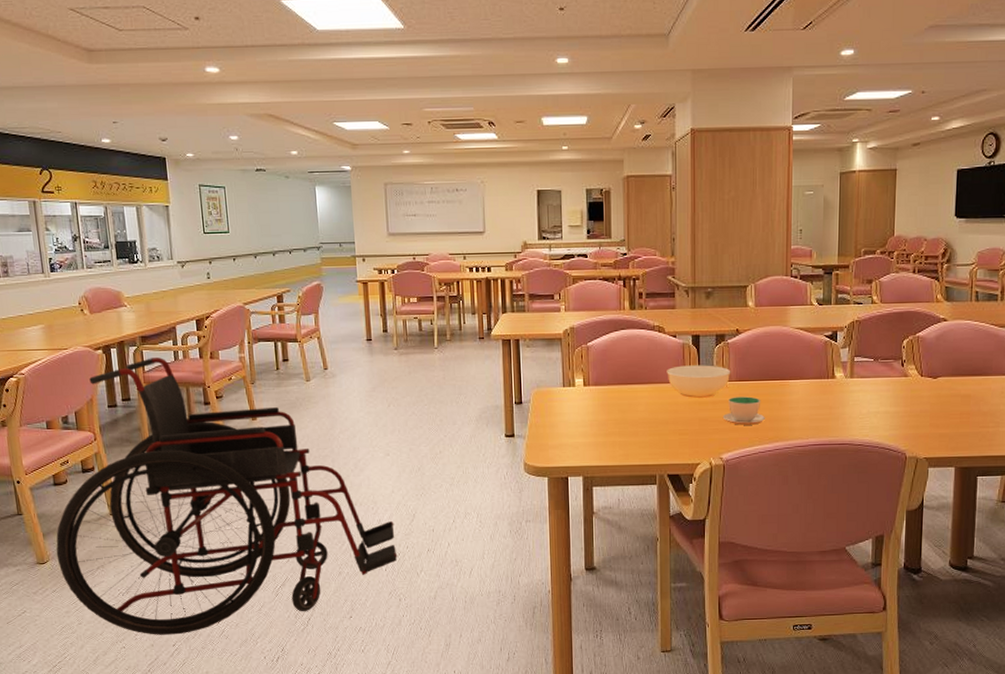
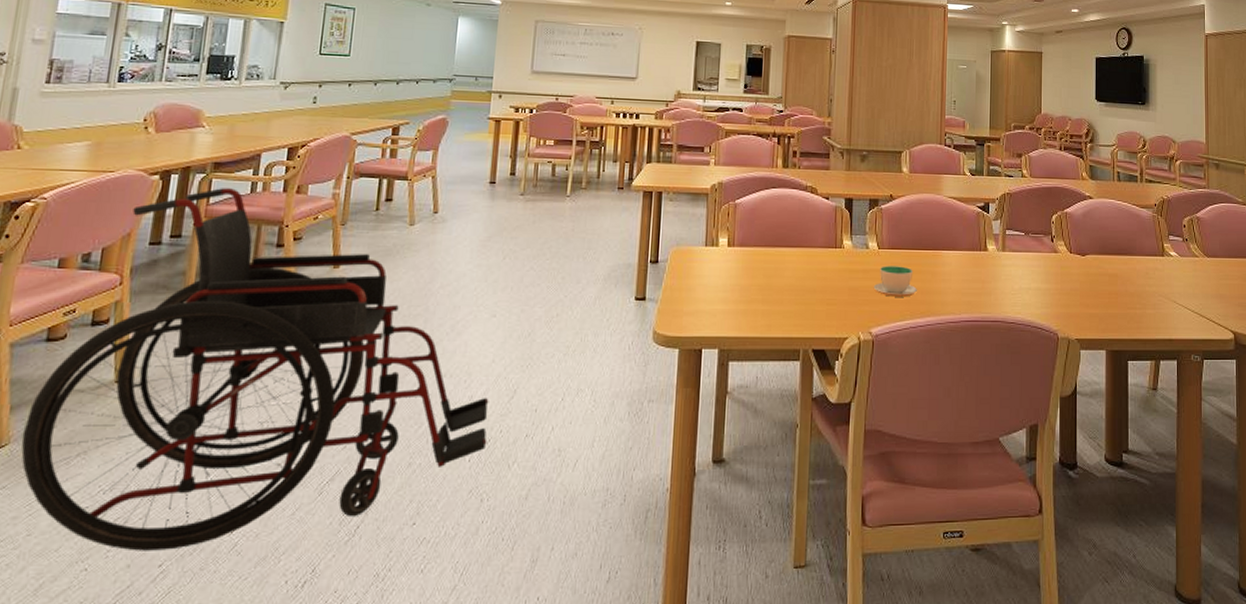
bowl: present [667,365,731,398] -> none [817,229,884,265]

